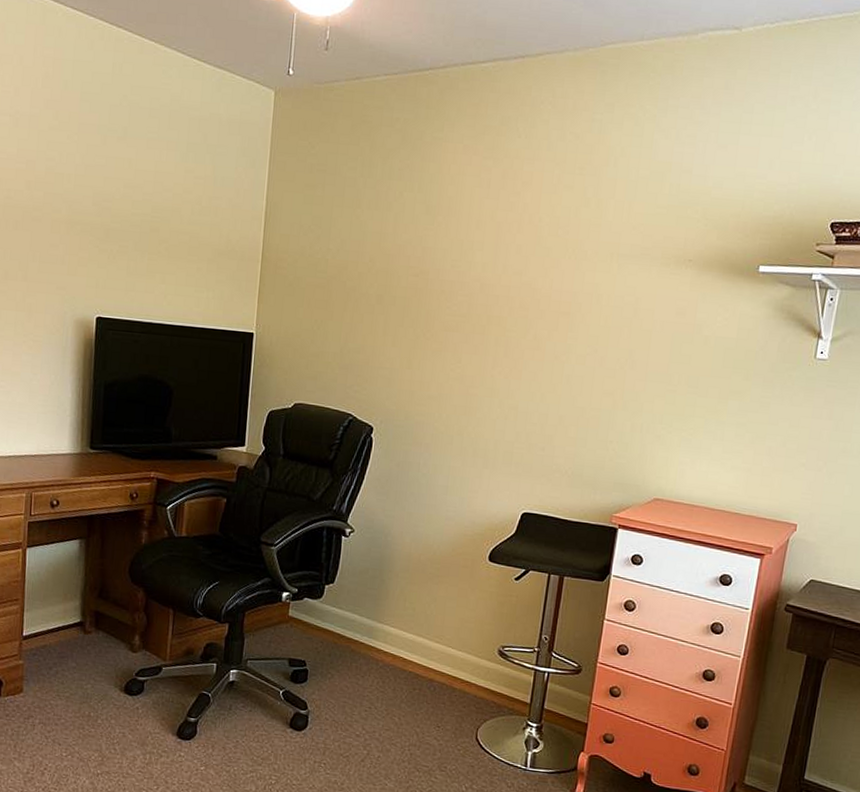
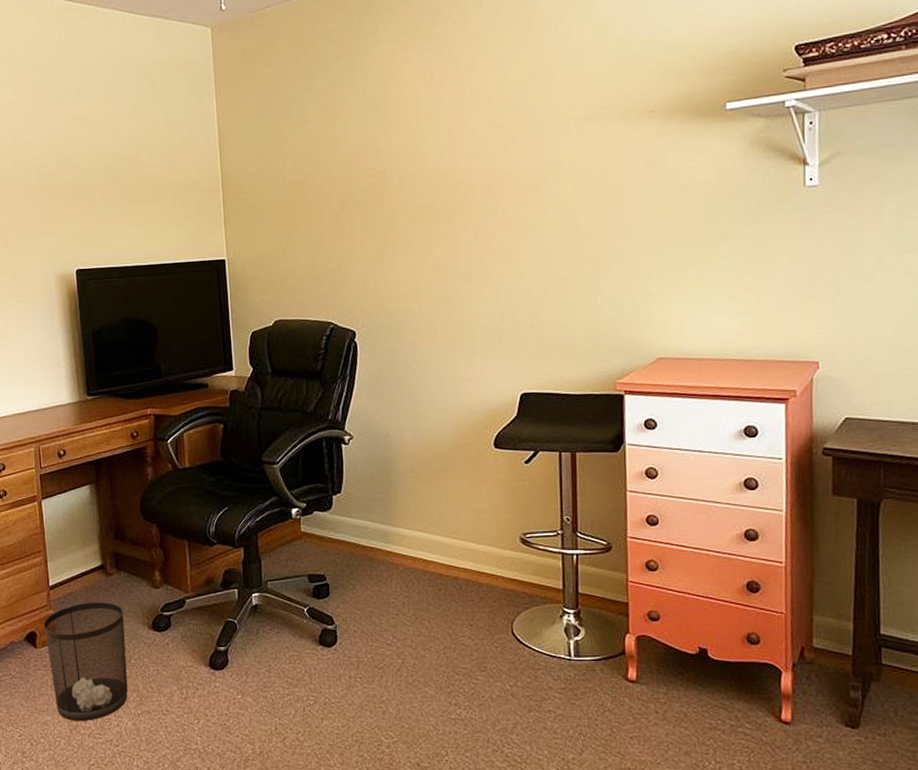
waste bin: none [11,657,97,775] -> present [43,602,128,721]

